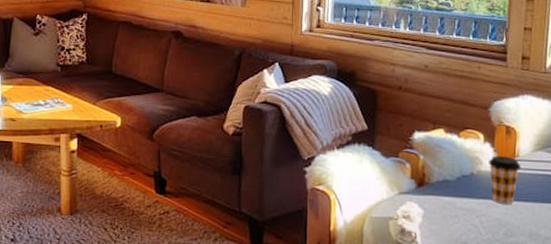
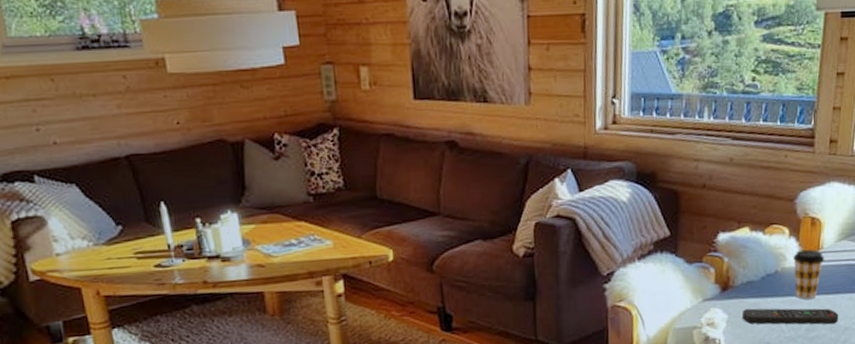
remote control: none [437,206,539,232] -> present [742,308,839,325]

